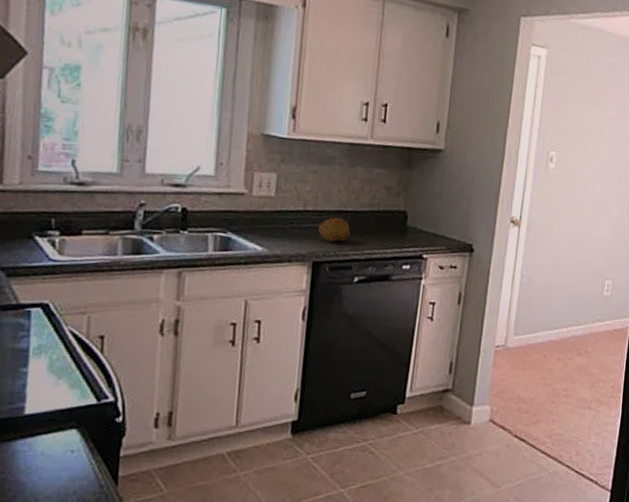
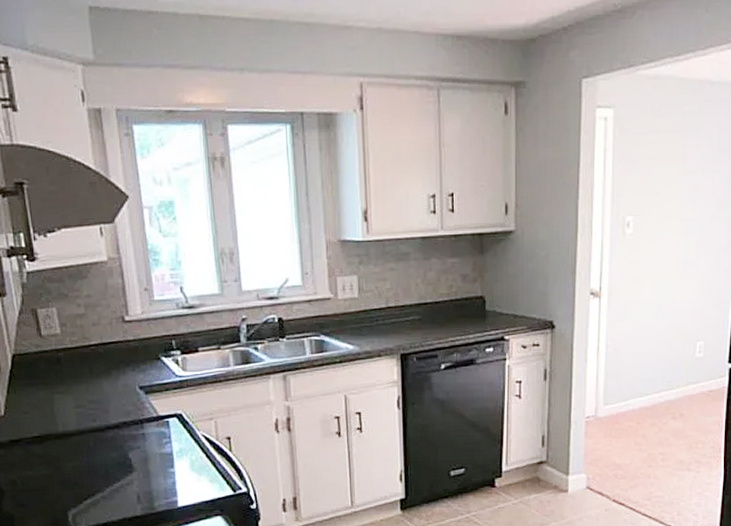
fruit: present [317,217,351,242] -> none [401,310,433,334]

